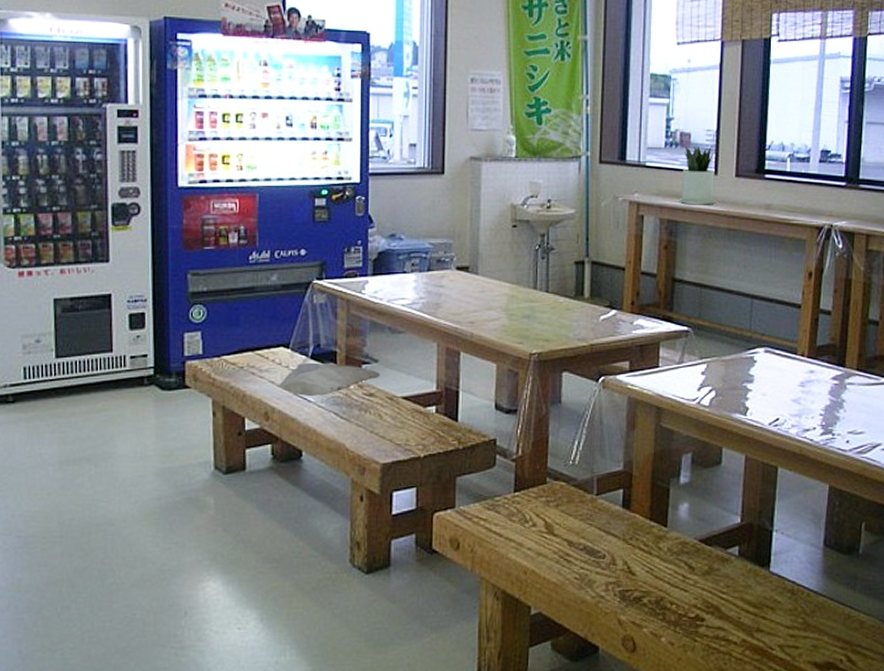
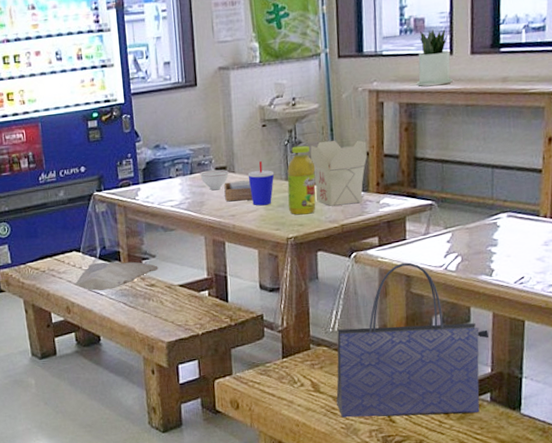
bowl: none [438,269,471,292] -> present [200,169,229,191]
napkin holder: none [464,284,496,307] -> present [224,180,253,202]
beverage cup: none [492,265,522,315] -> present [247,161,275,206]
fruit juice: none [534,252,567,329] -> present [287,145,316,215]
takeout container: none [563,250,623,322] -> present [310,140,368,206]
tote bag: none [572,392,741,569] -> present [336,262,490,418]

